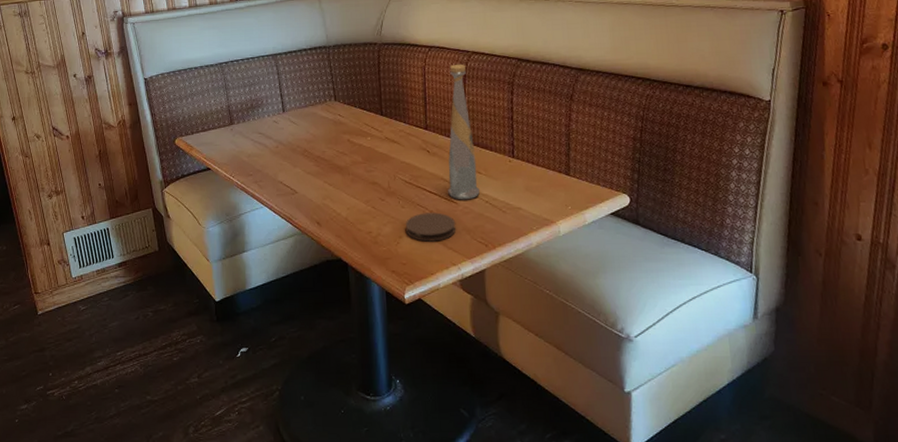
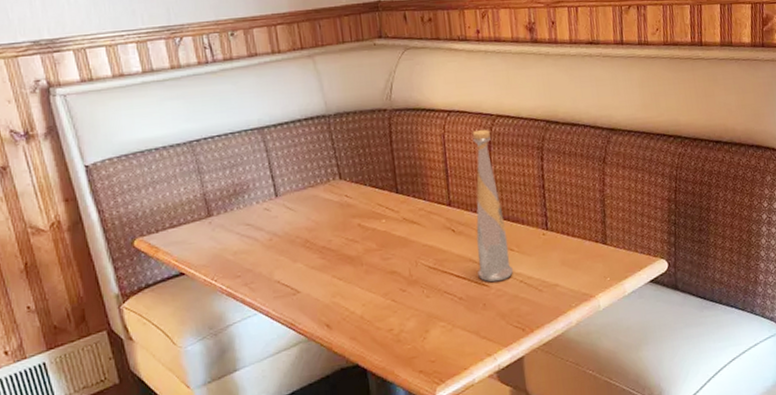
coaster: present [405,212,456,242] -> none [431,298,490,334]

